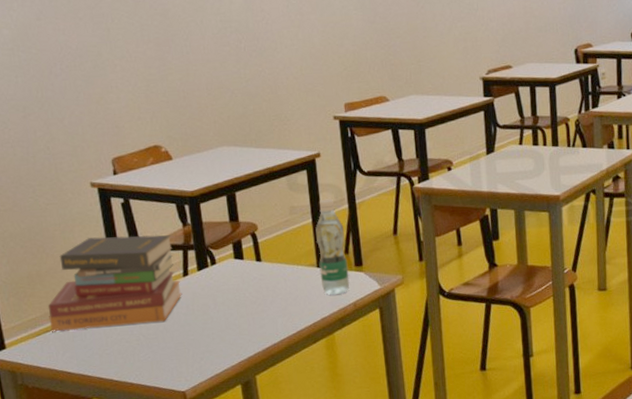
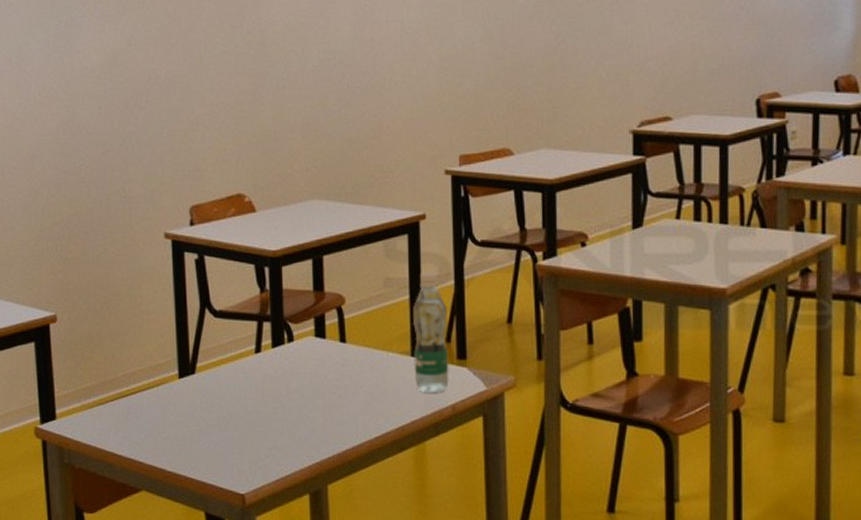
books: present [47,235,182,332] -> none [105,298,252,406]

